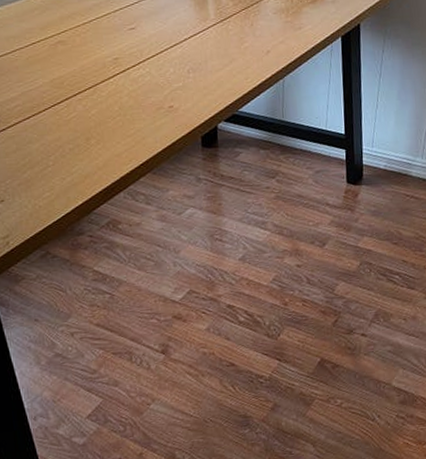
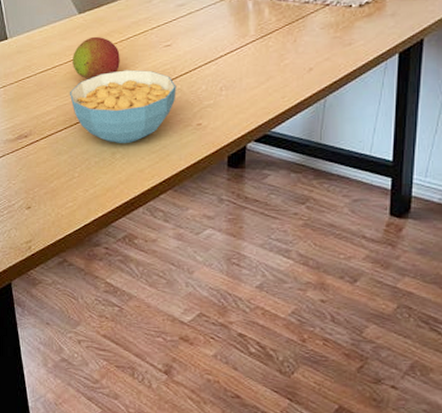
fruit: none [33,18,85,64] -> present [73,36,120,79]
cereal bowl: none [33,53,146,129] -> present [69,69,177,144]

